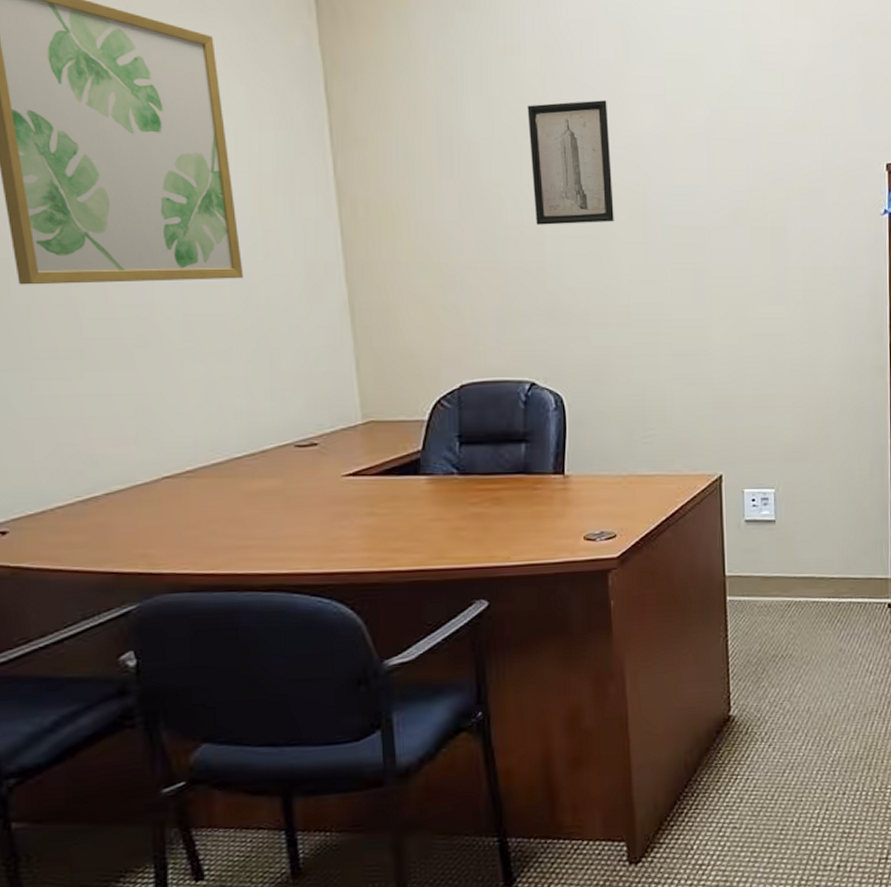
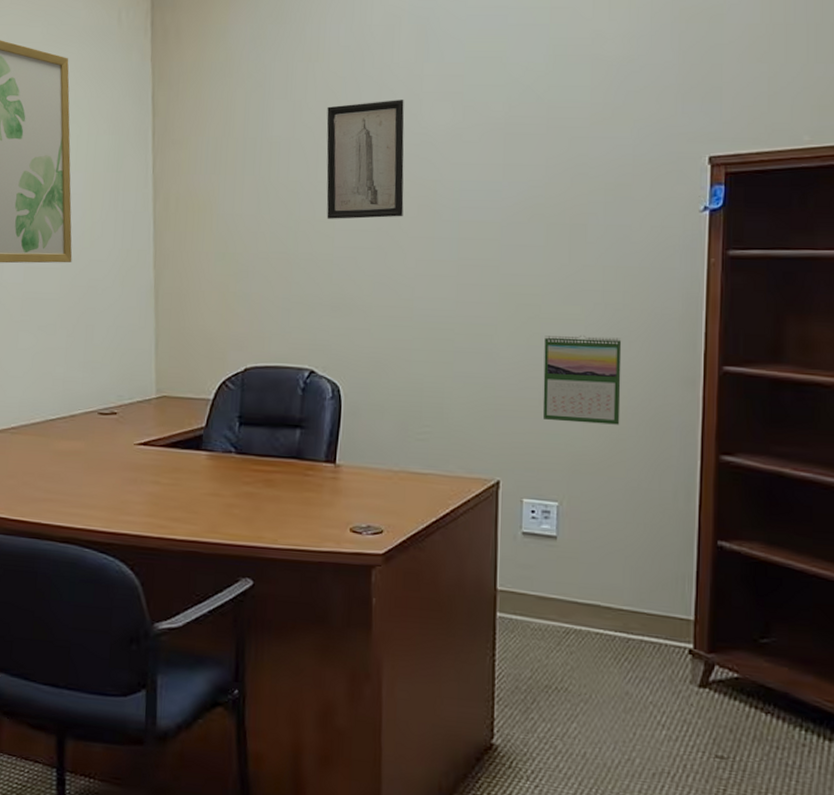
calendar: none [755,332,824,415] -> present [542,334,622,425]

